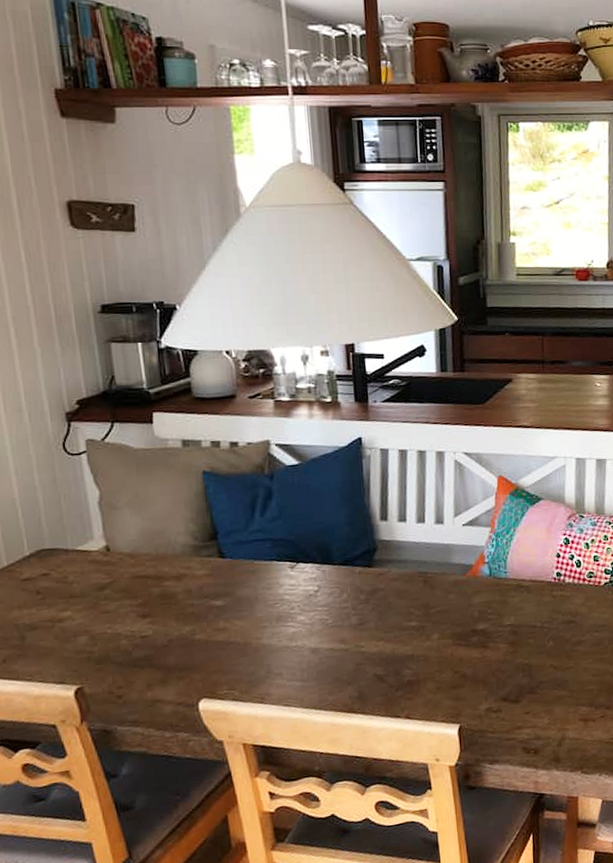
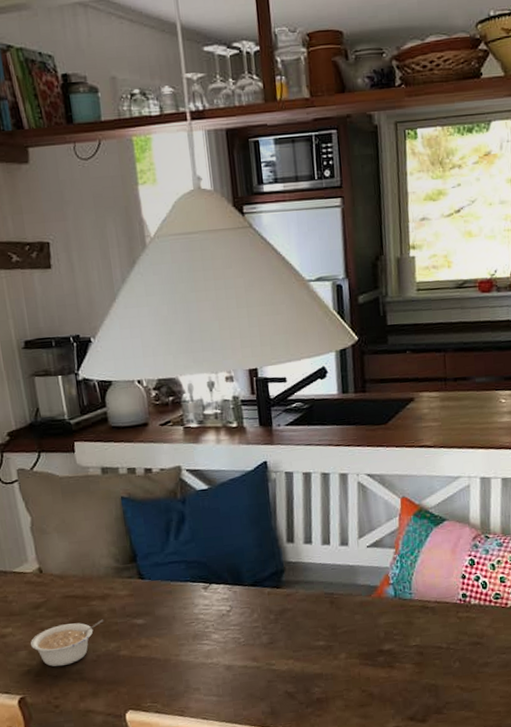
legume: none [92,601,178,653] -> present [30,619,104,667]

